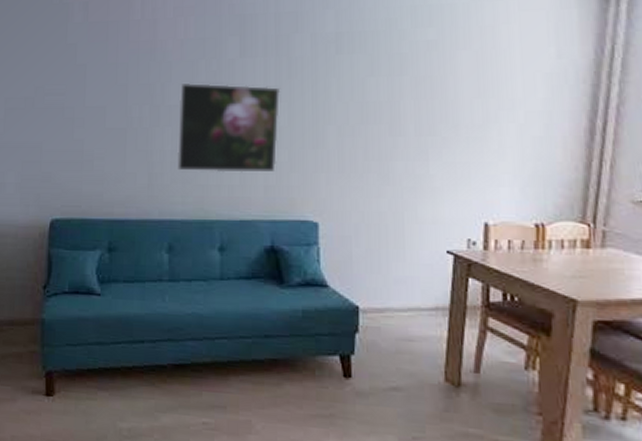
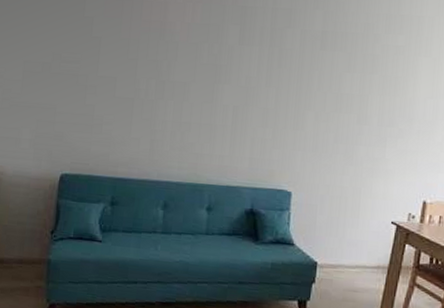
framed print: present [176,83,281,173] -> none [176,63,271,147]

